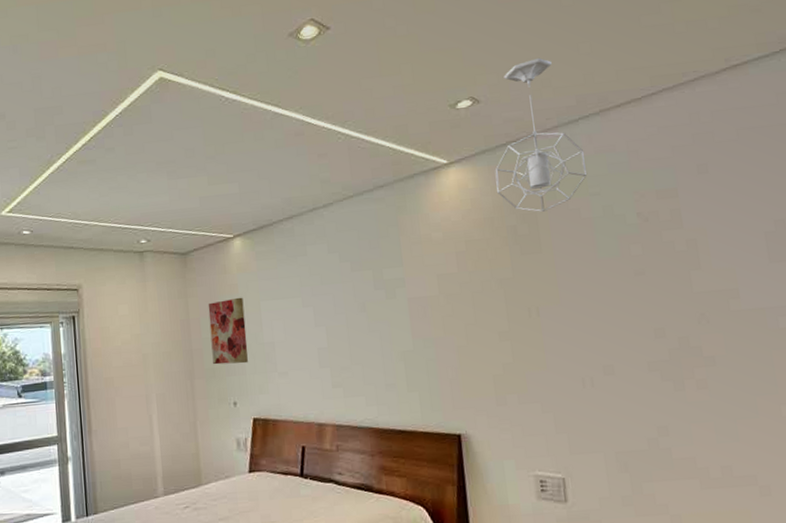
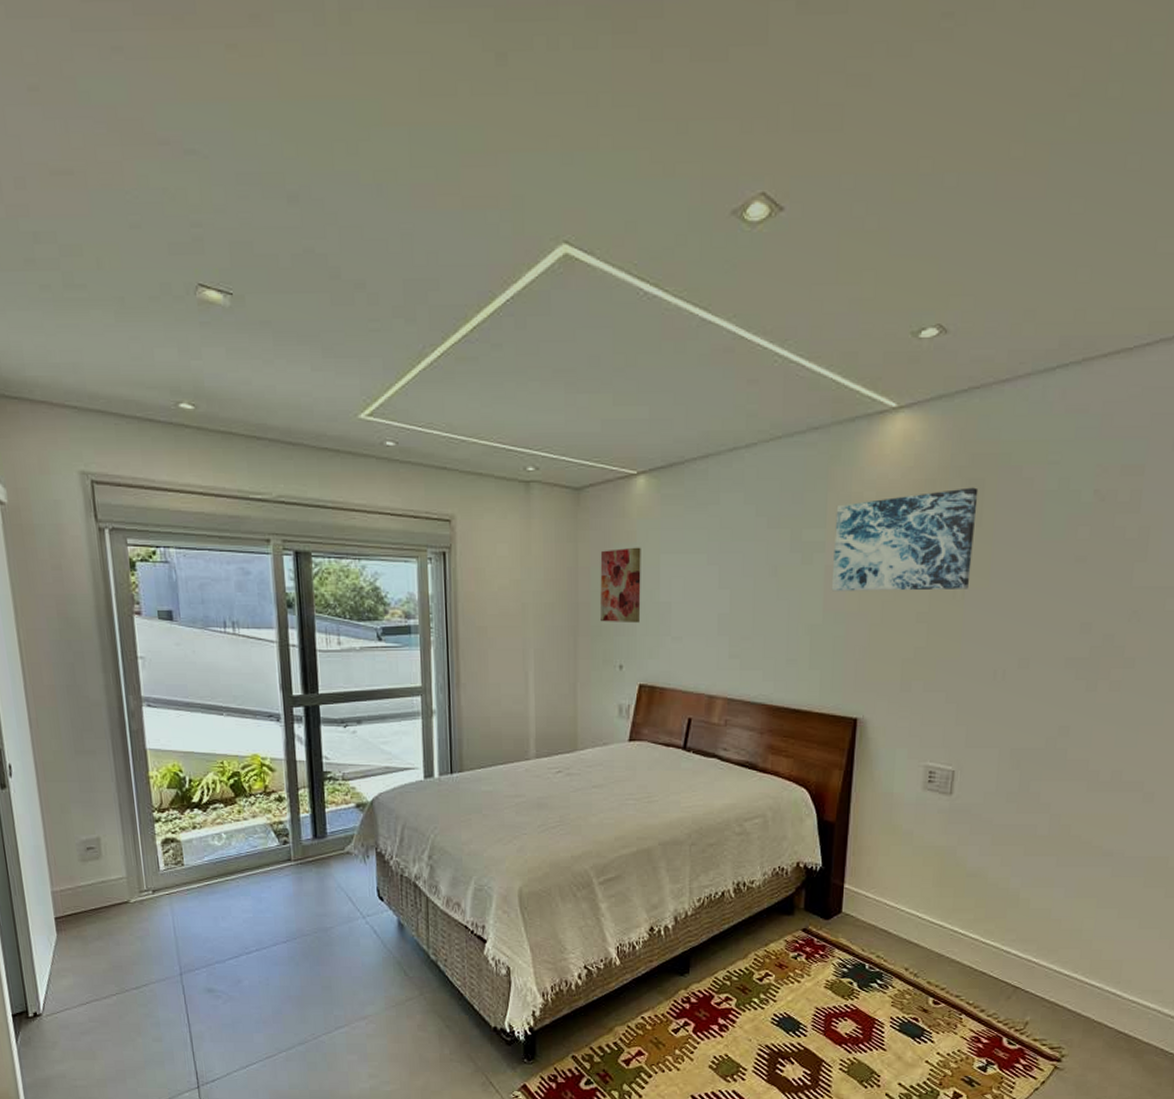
wall art: none [409,221,541,320] -> present [831,487,979,592]
pendant light: present [495,57,587,212] -> none [946,280,1053,478]

